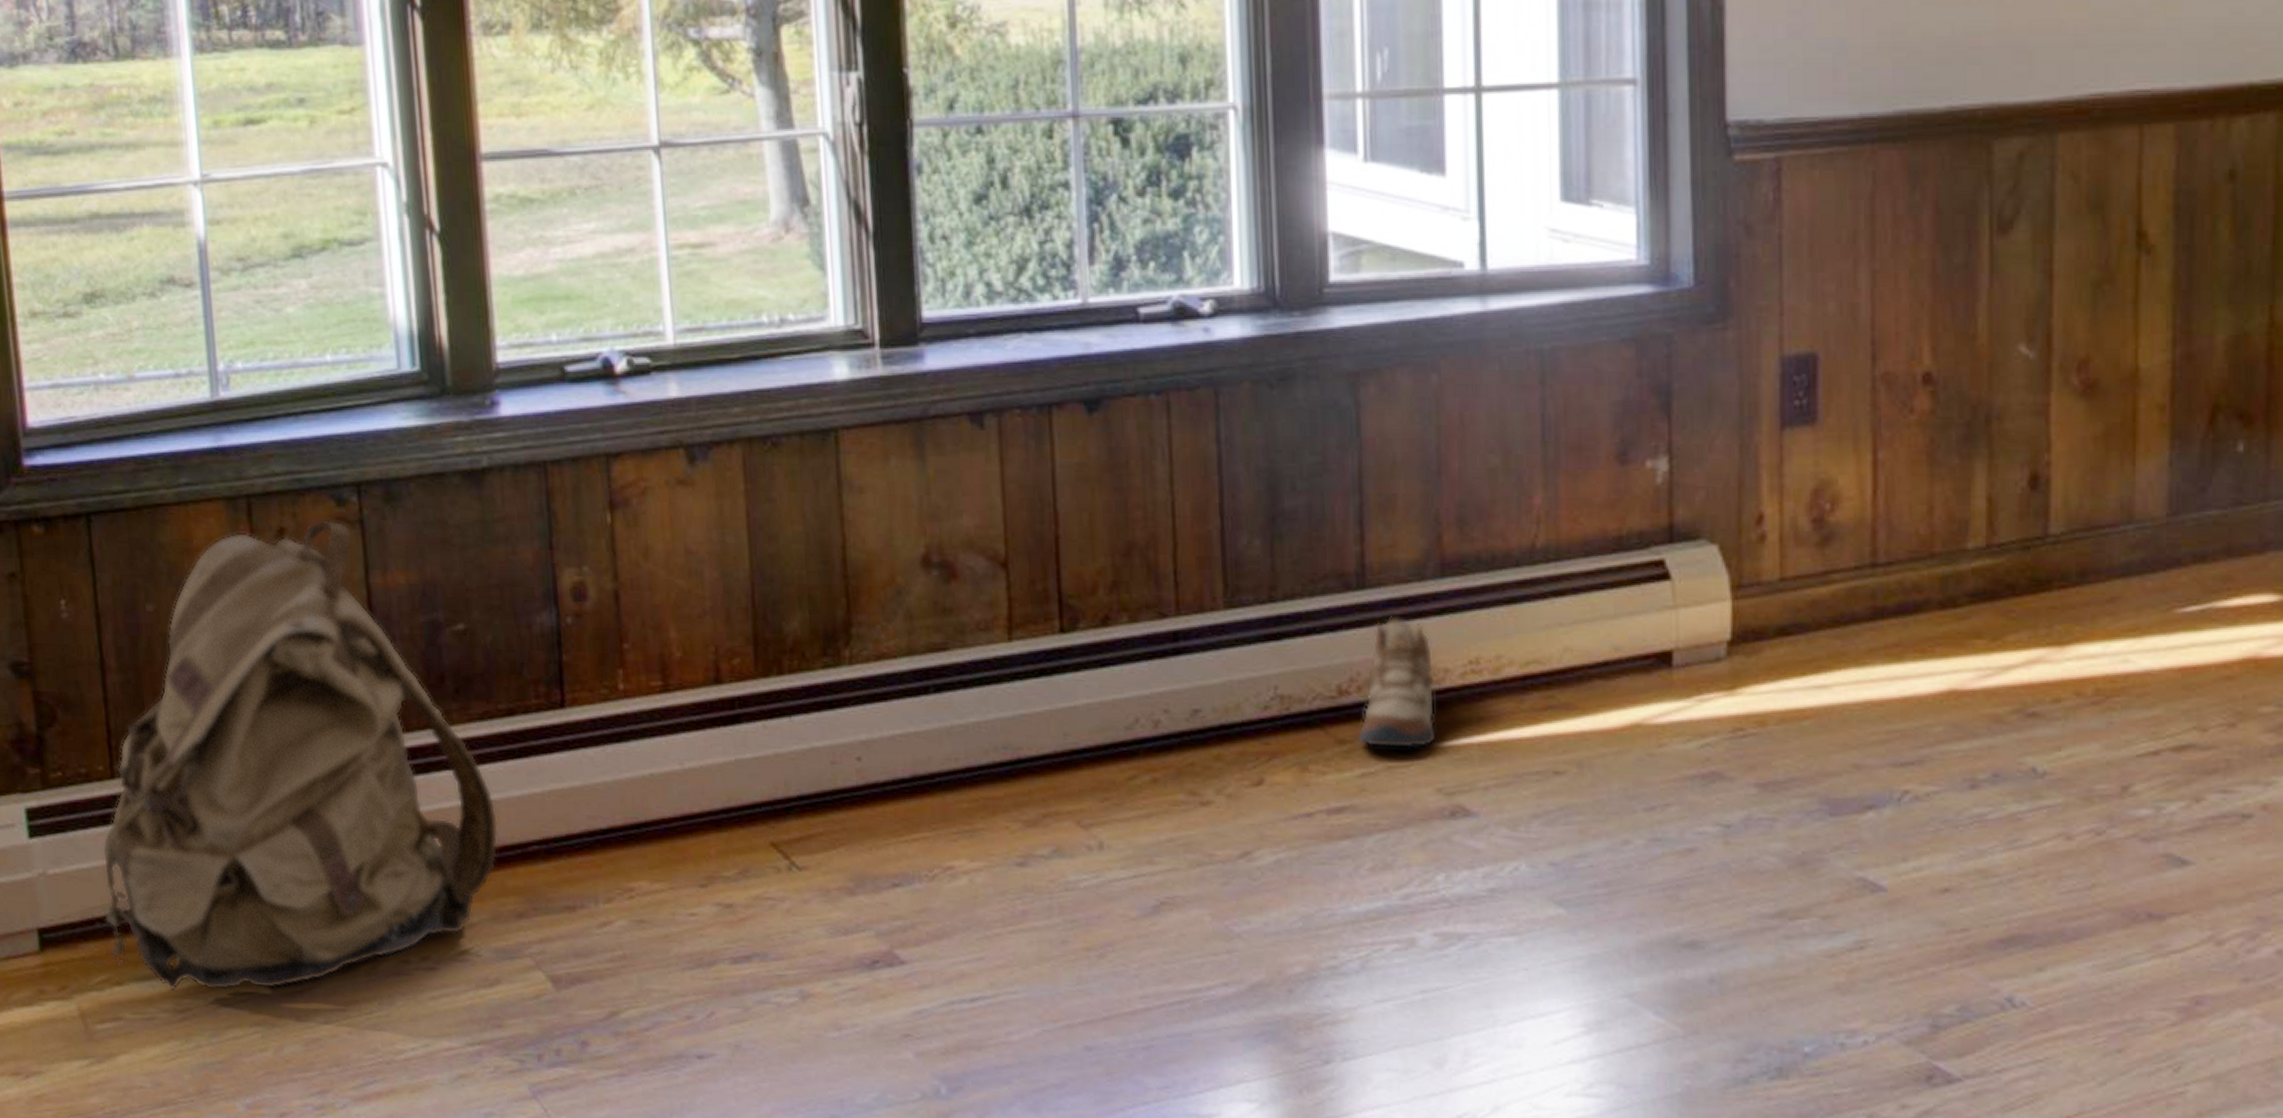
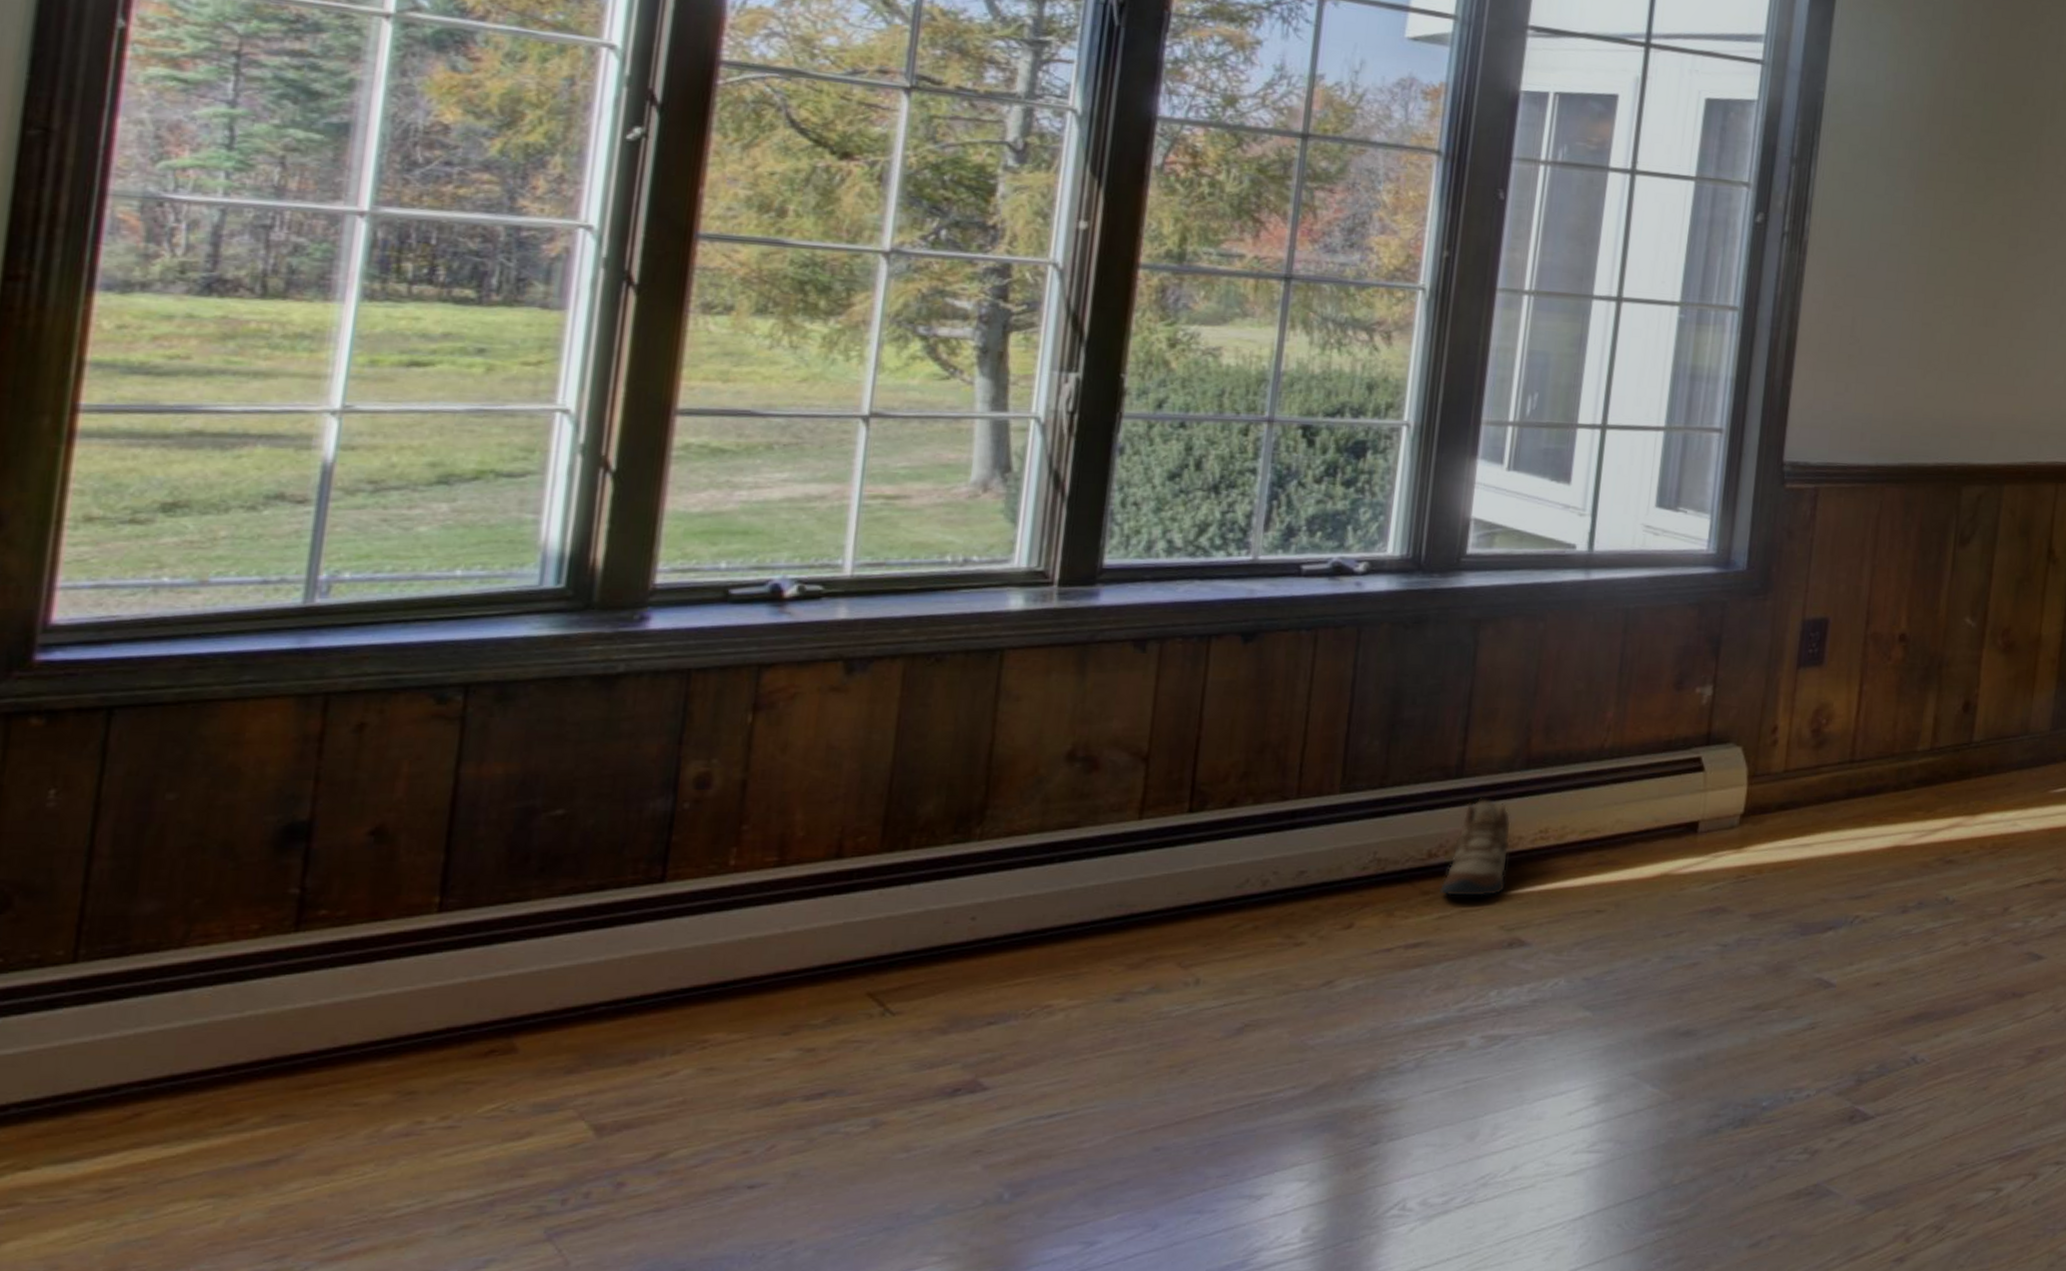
backpack: present [102,520,499,992] -> none [23,716,564,1171]

